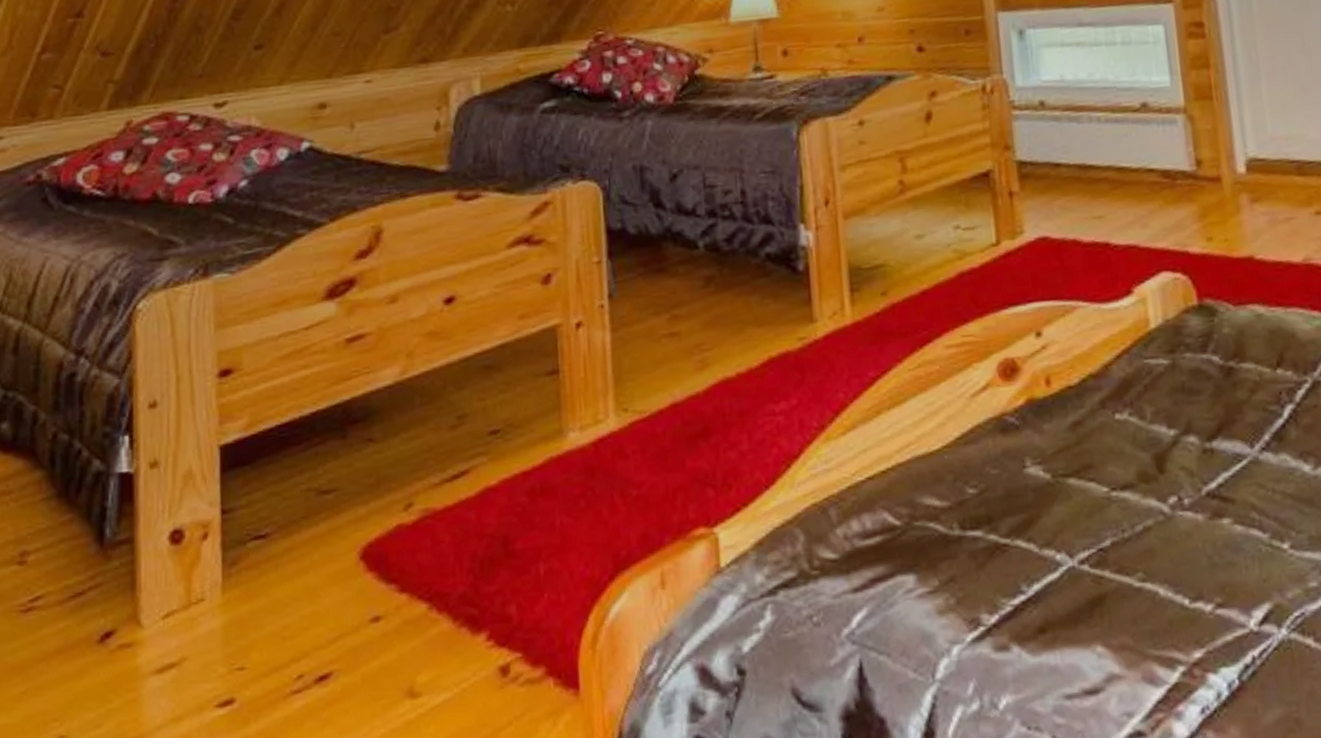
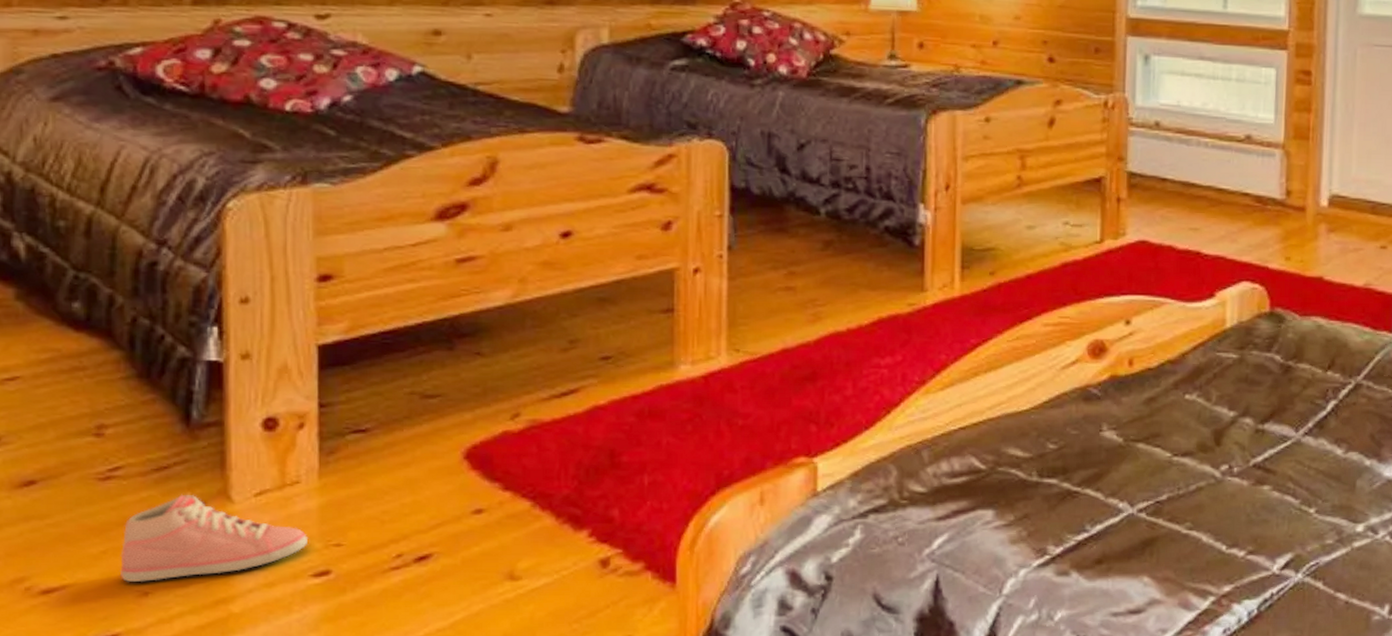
sneaker: none [39,622,213,725] -> present [120,494,309,582]

